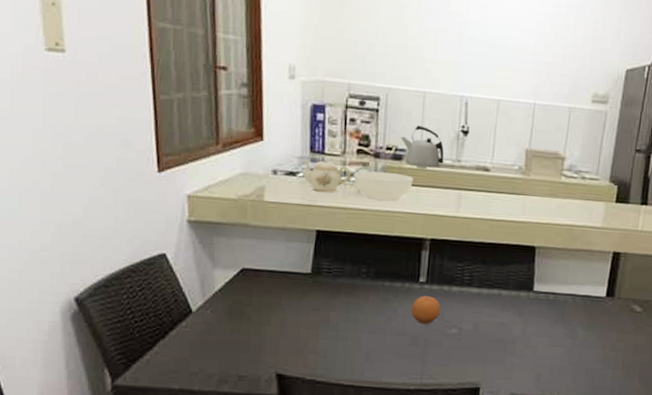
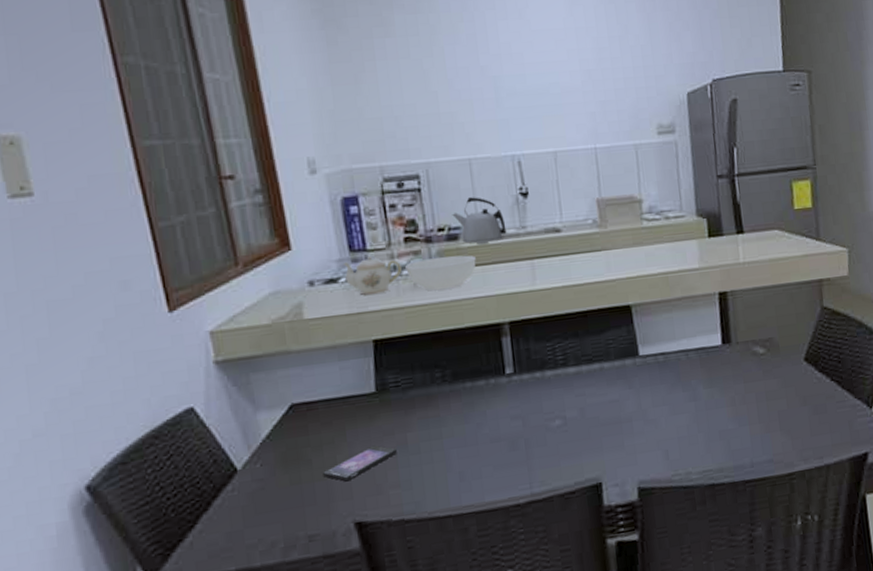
smartphone: none [258,316,320,340] -> present [323,445,397,482]
fruit: present [411,296,441,324] -> none [503,388,538,423]

